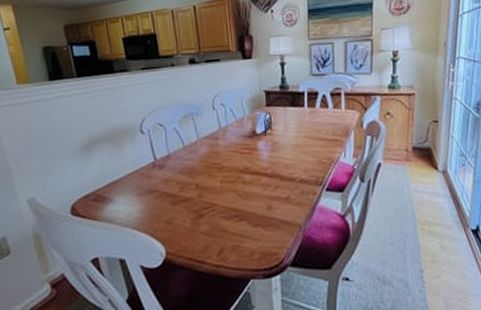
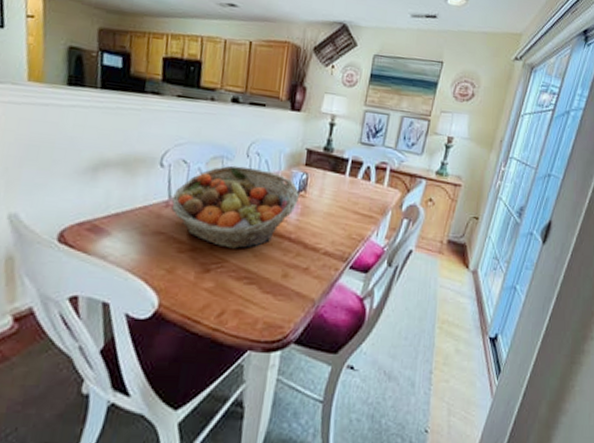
fruit basket: none [156,117,267,194] -> present [171,165,299,249]

